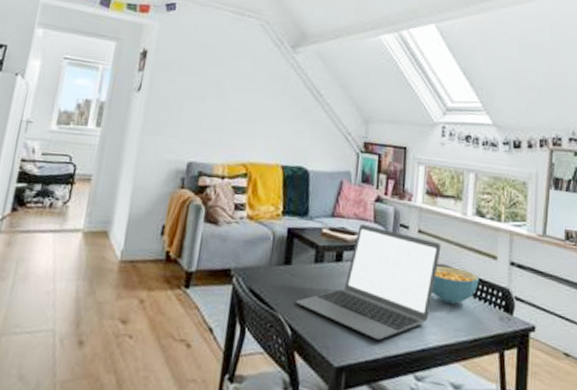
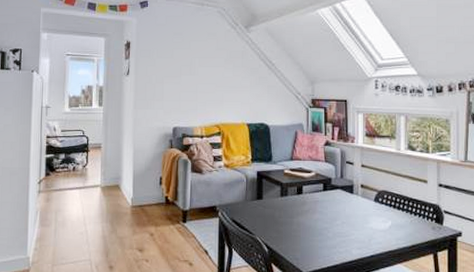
laptop: present [295,223,441,340] -> none [269,163,381,251]
cereal bowl: present [431,265,480,305] -> none [375,191,414,221]

